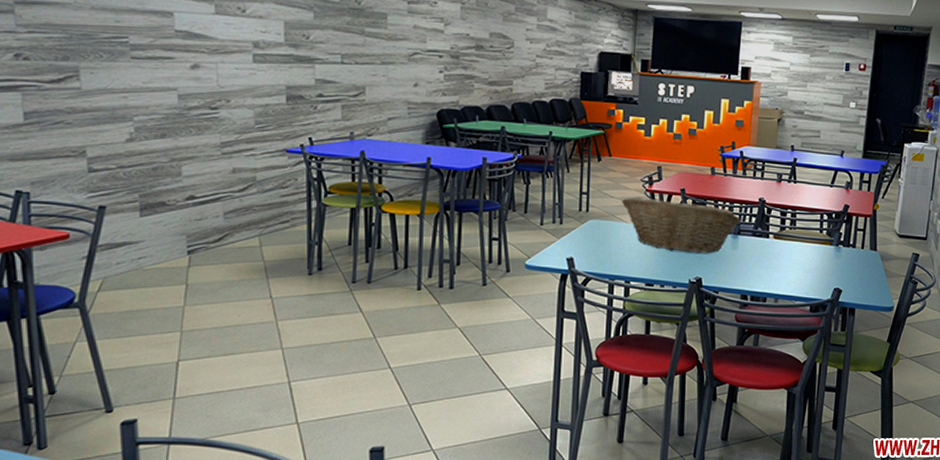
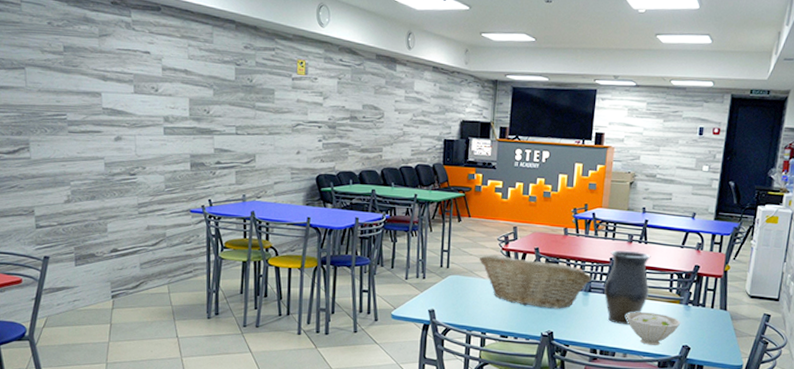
vase: none [754,190,801,269] -> present [604,250,651,325]
bowl: none [776,254,832,289] -> present [626,311,681,345]

